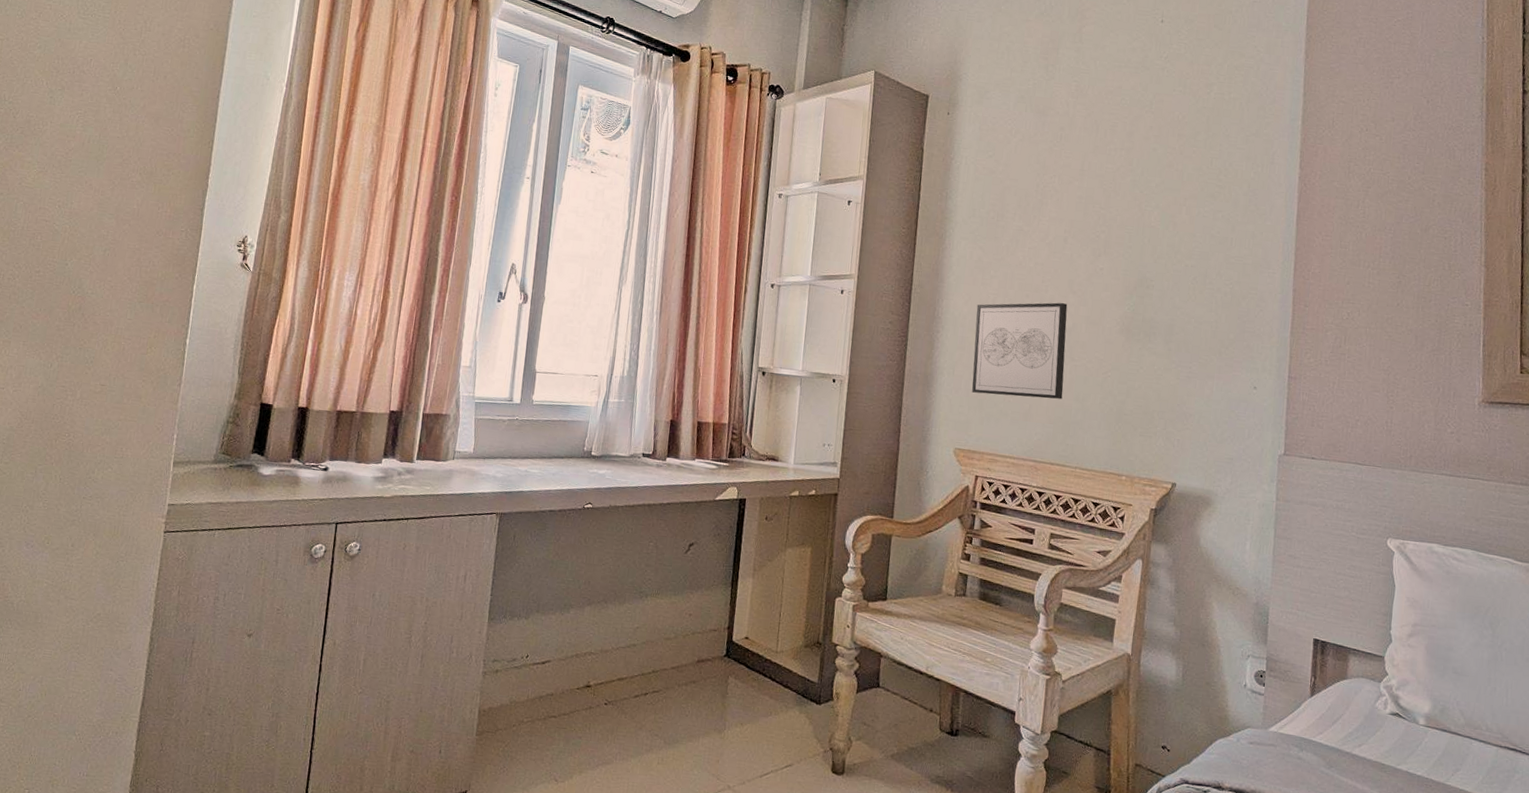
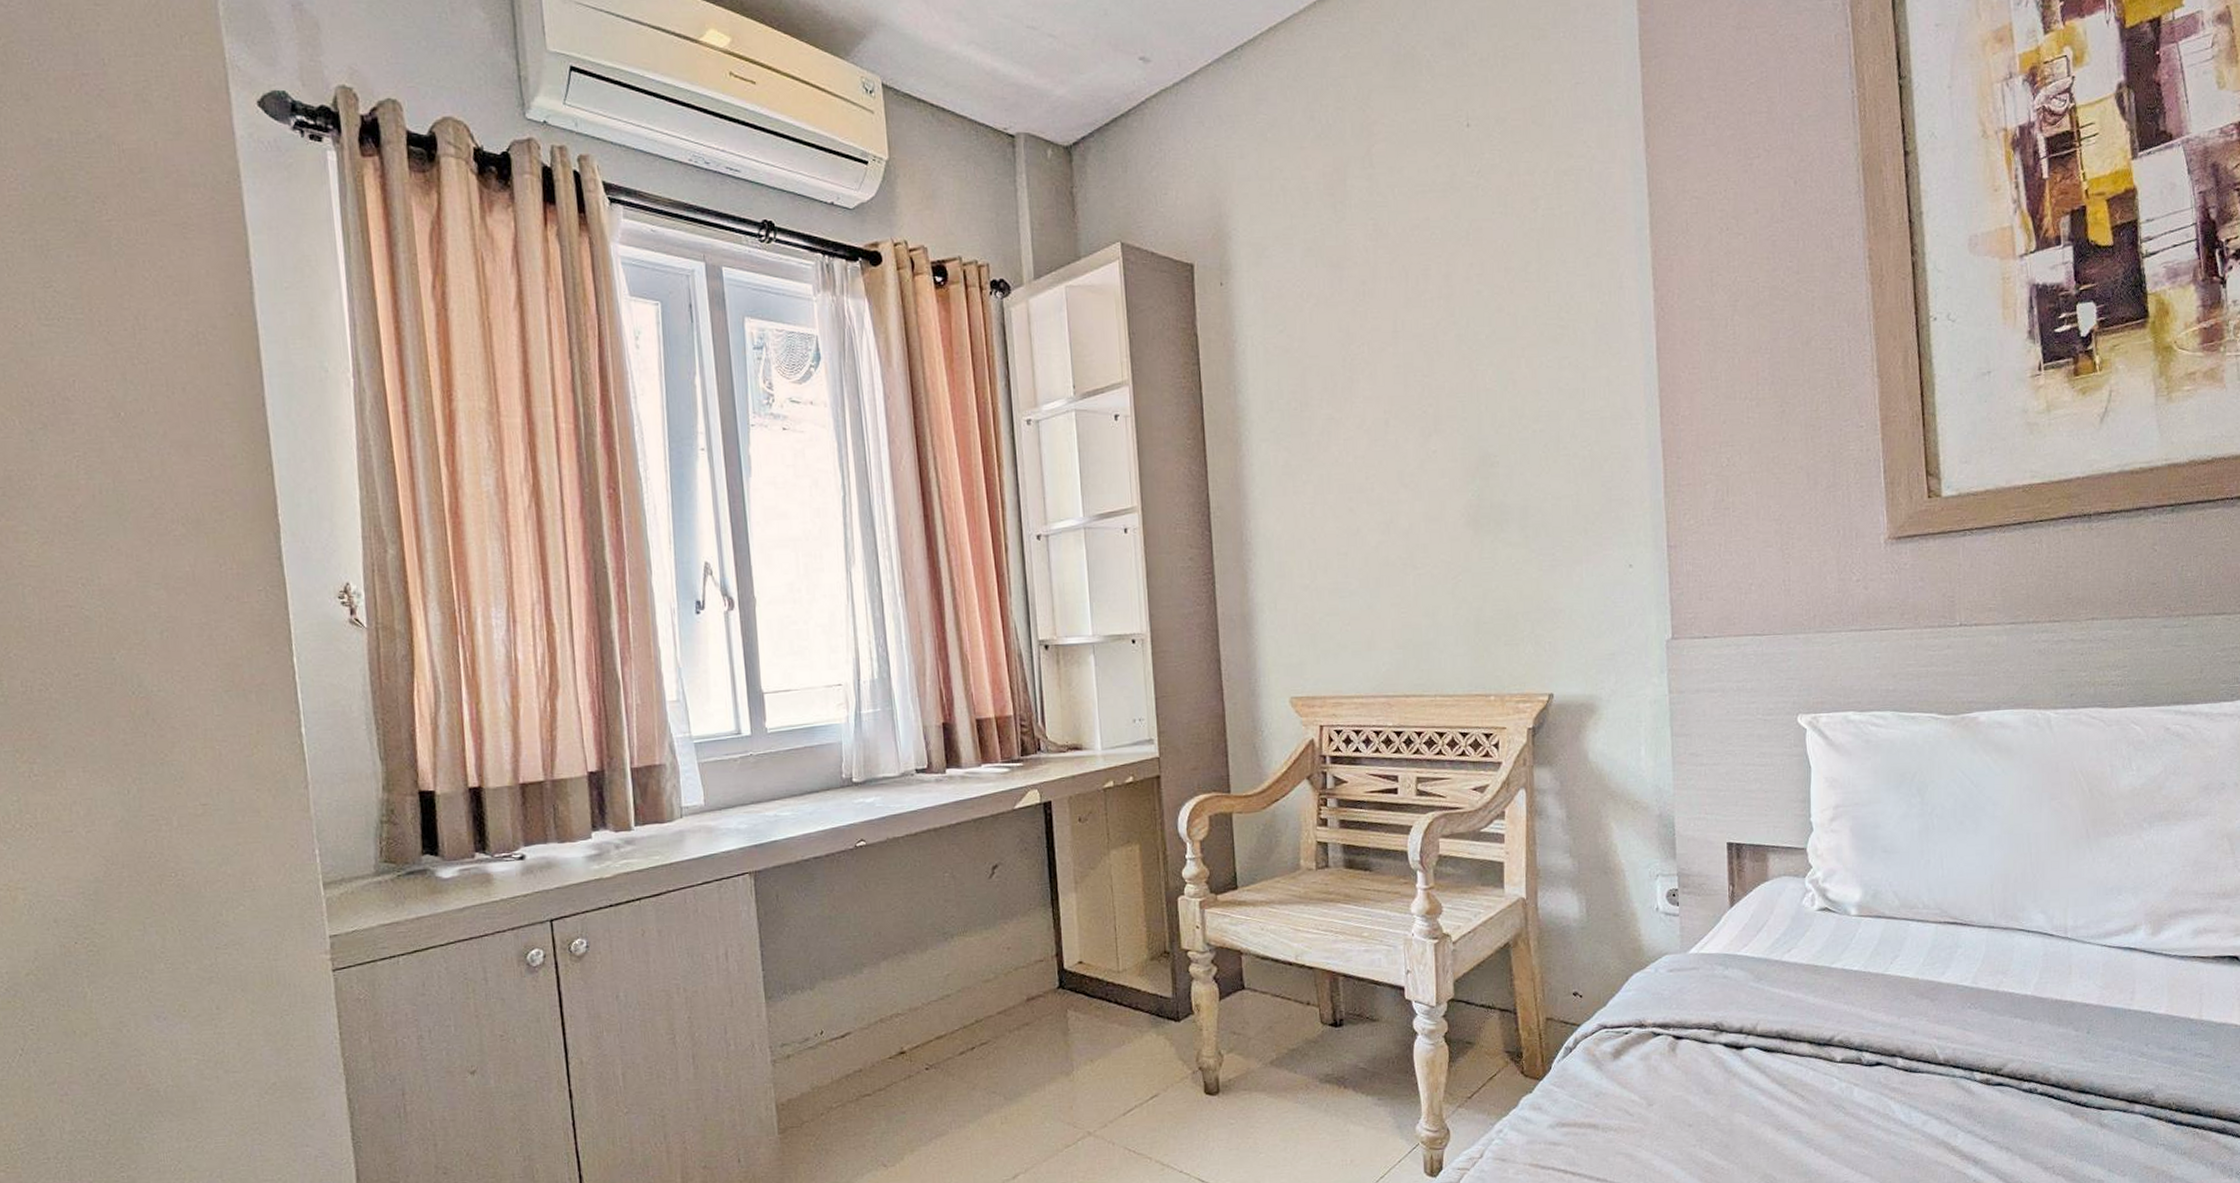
wall art: present [972,302,1068,399] -> none [1291,501,1409,627]

